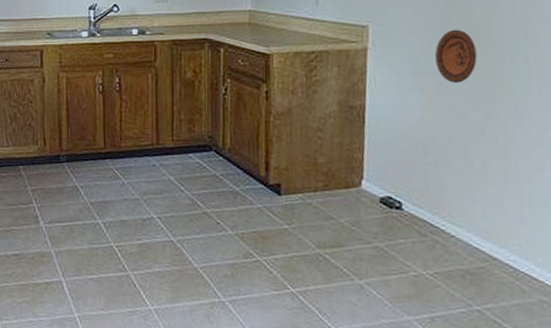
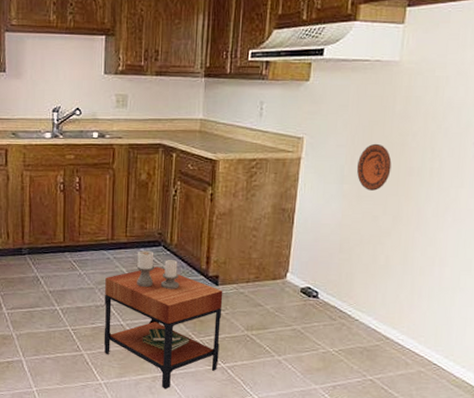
side table: none [151,156,288,318] -> present [103,250,223,389]

